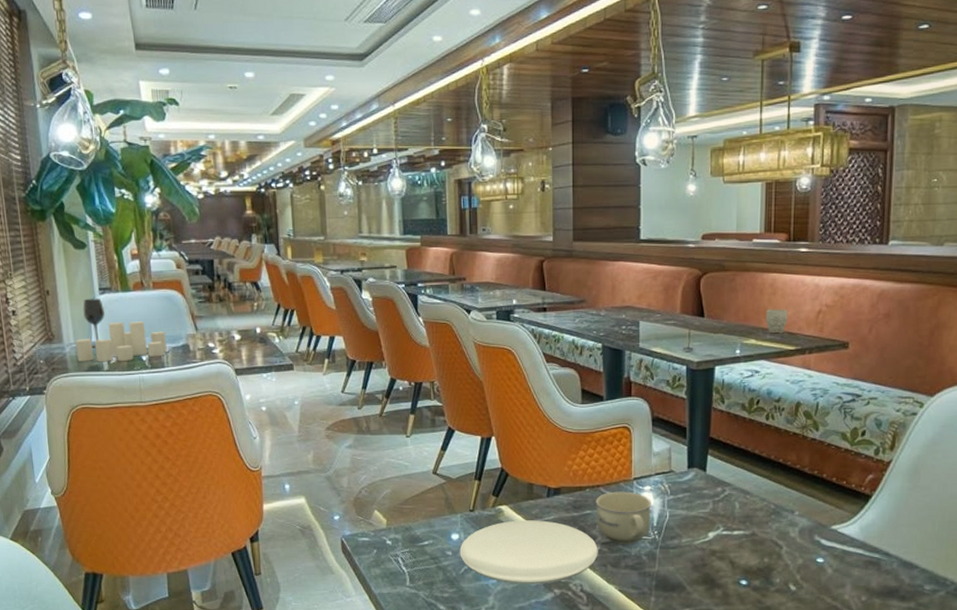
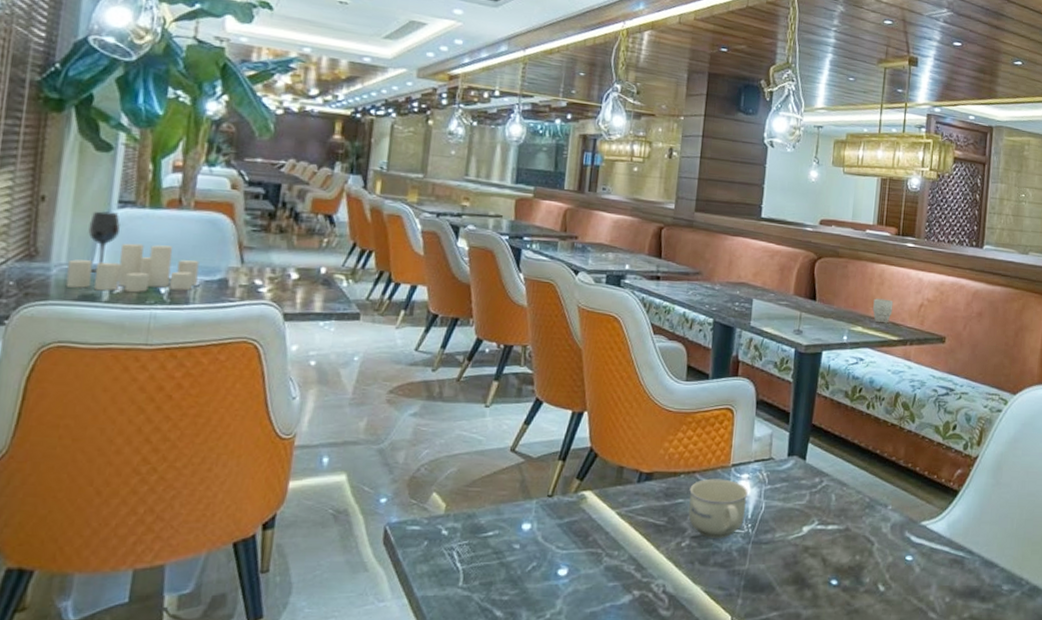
plate: present [459,520,598,584] -> none [529,508,687,585]

